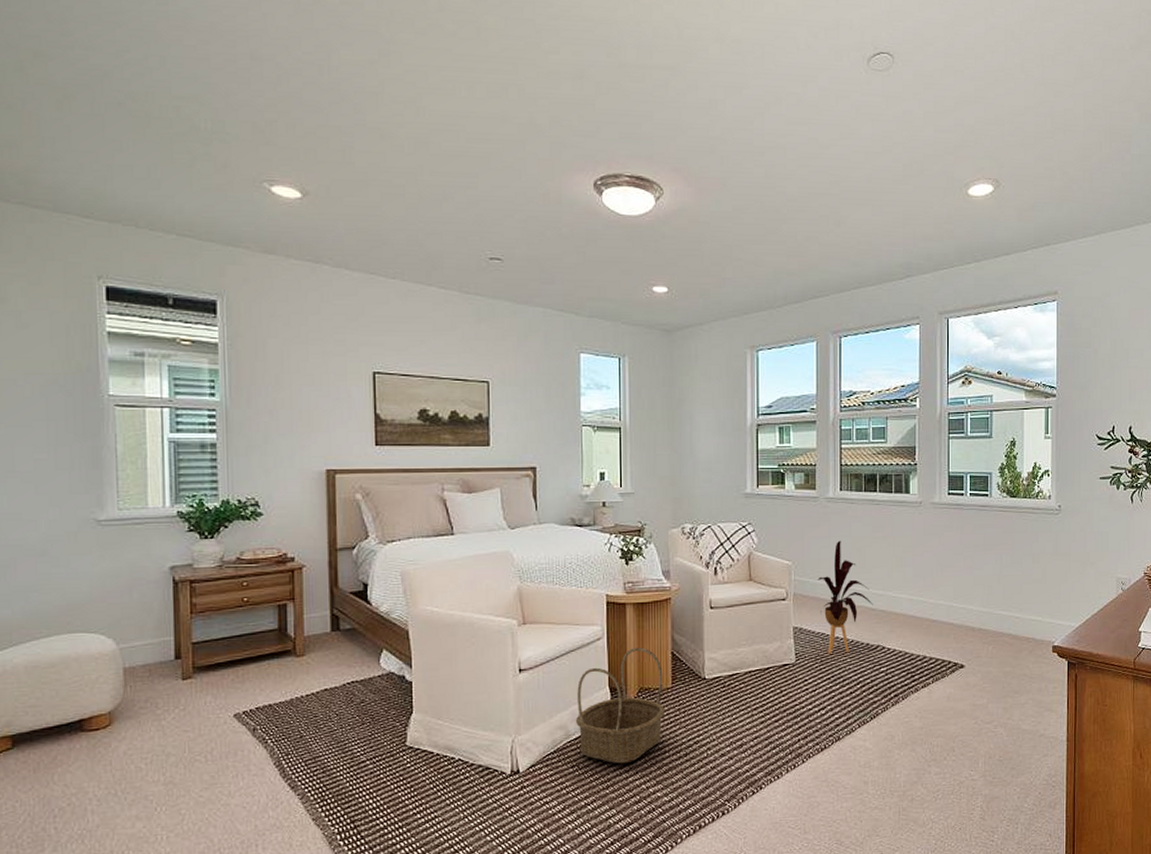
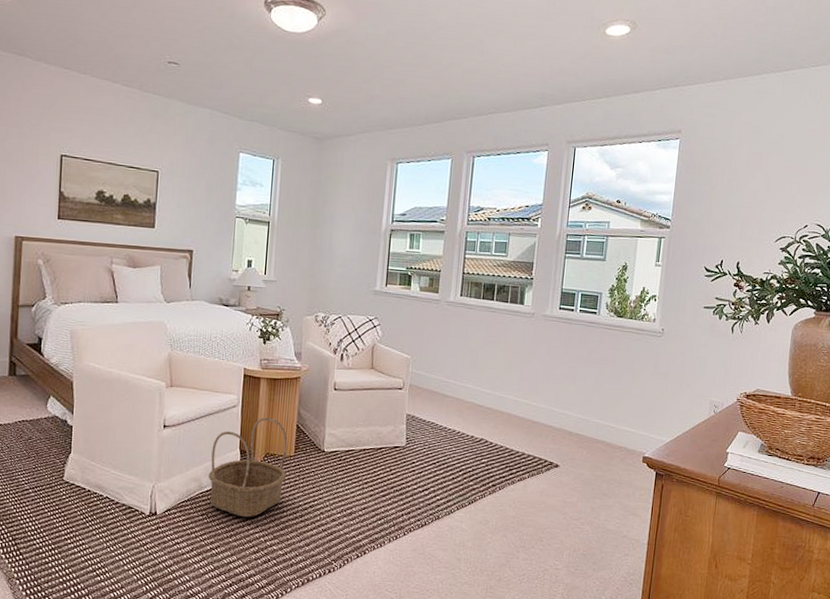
house plant: present [817,540,873,654] -> none [432,341,481,443]

